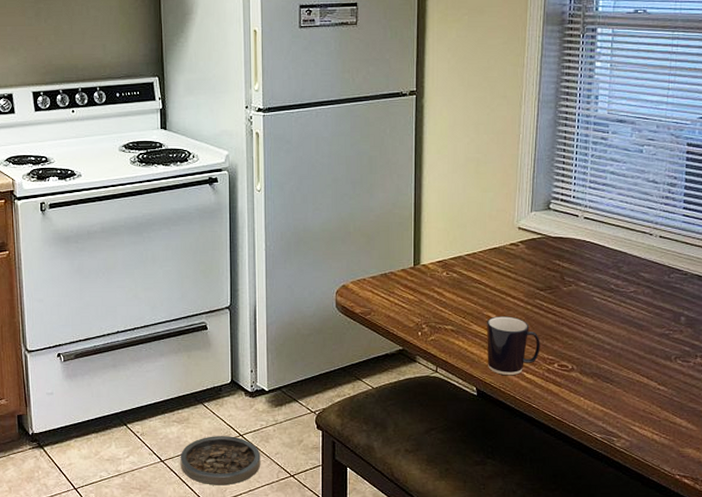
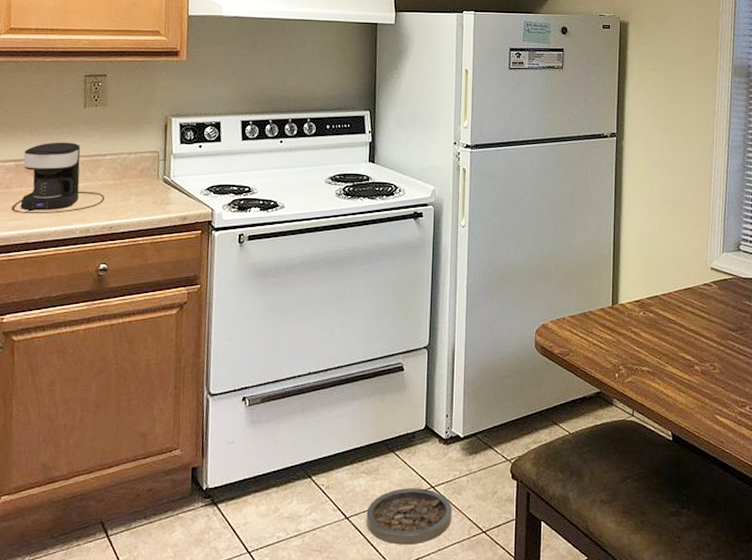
mug: present [487,316,540,376] -> none [682,357,733,420]

